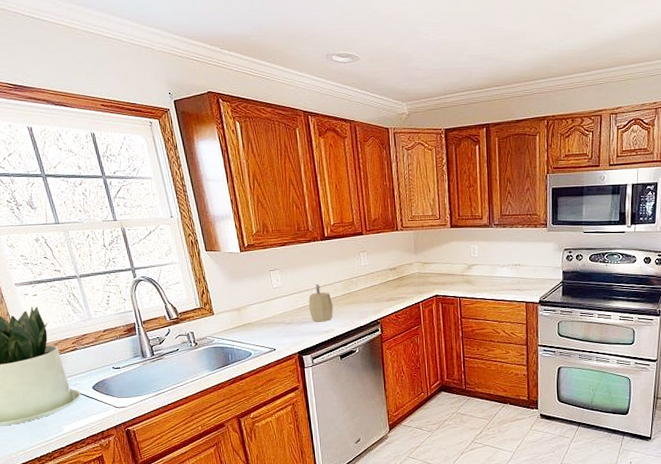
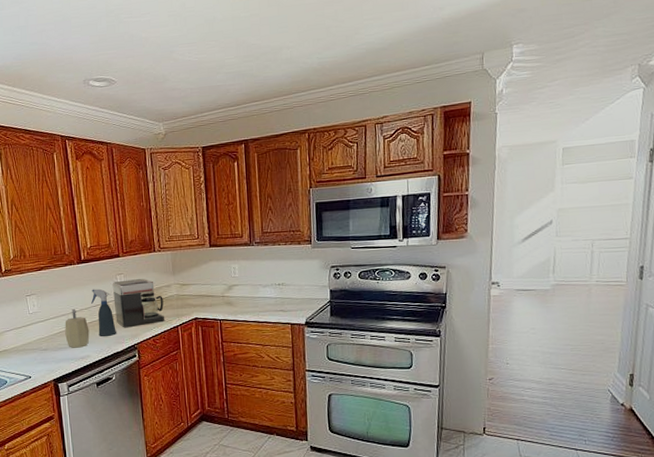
spray bottle: none [335,265,360,312] -> present [91,288,116,337]
coffee maker: none [356,256,406,304] -> present [113,279,164,328]

